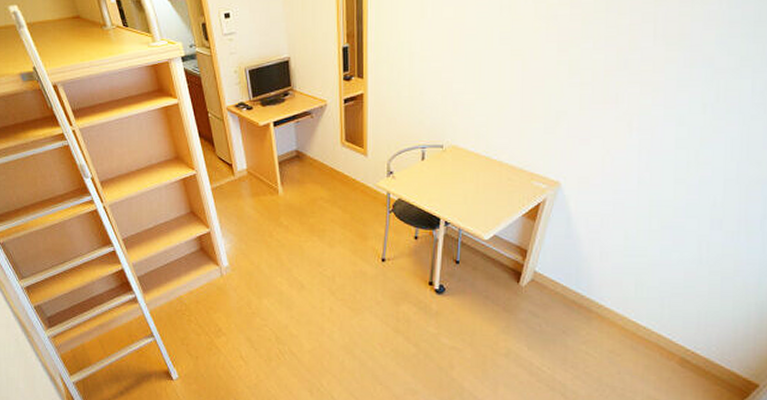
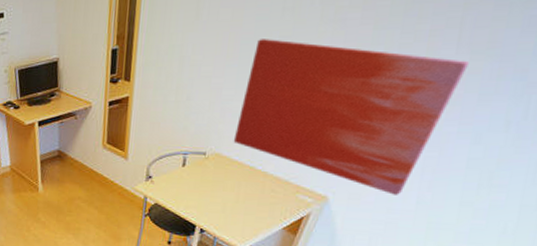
wall art: none [467,34,665,177] -> present [233,39,469,195]

